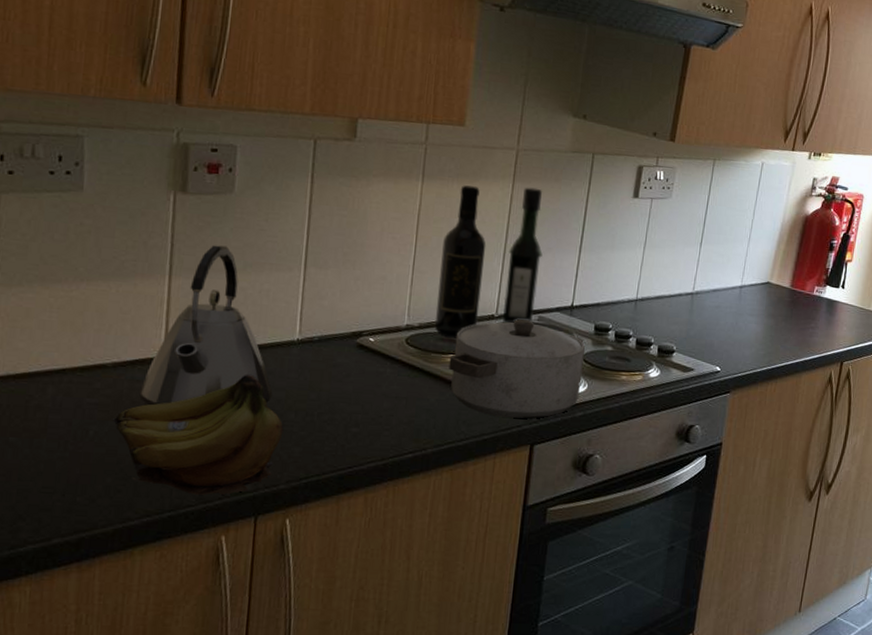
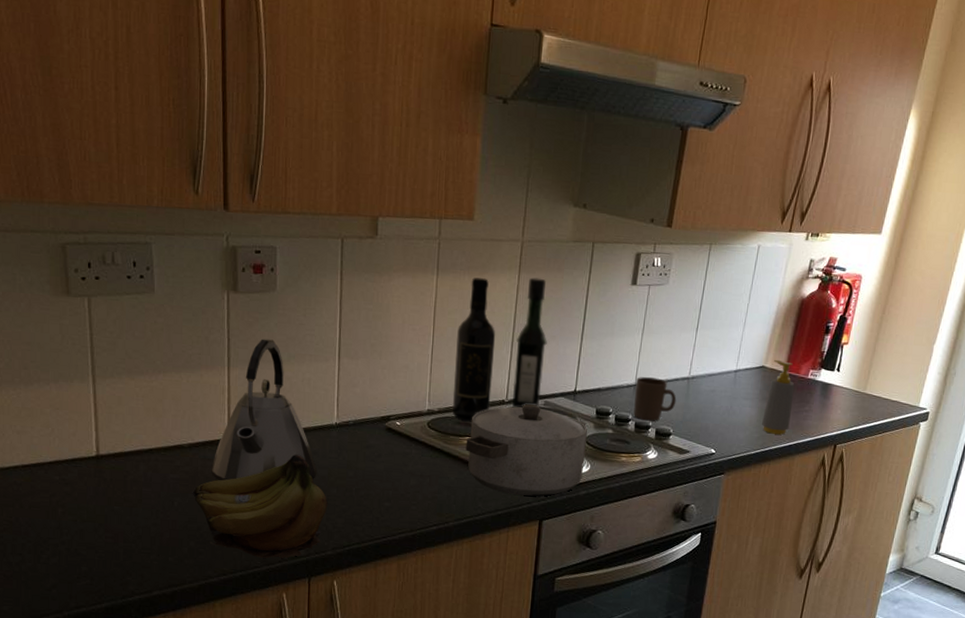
mug: none [635,291,680,338] -> present [634,376,677,421]
soap bottle: none [768,275,801,352] -> present [762,359,795,435]

